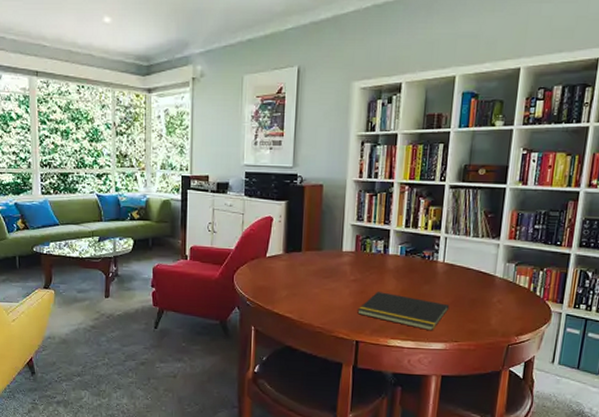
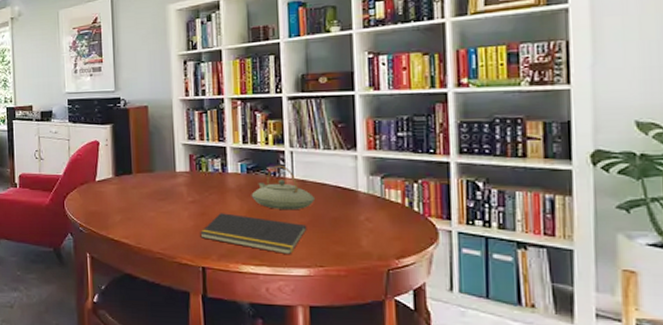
teapot: none [406,249,460,292] -> present [251,165,316,211]

